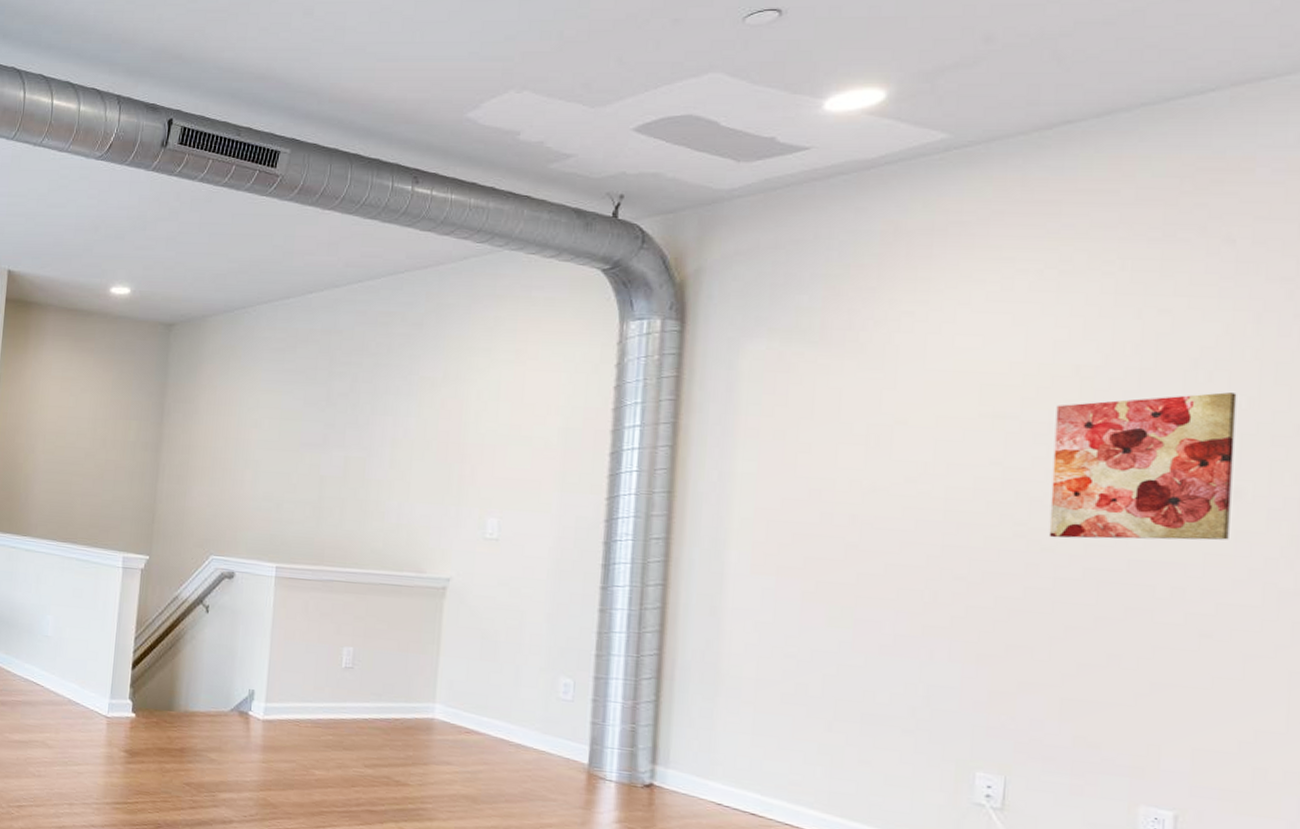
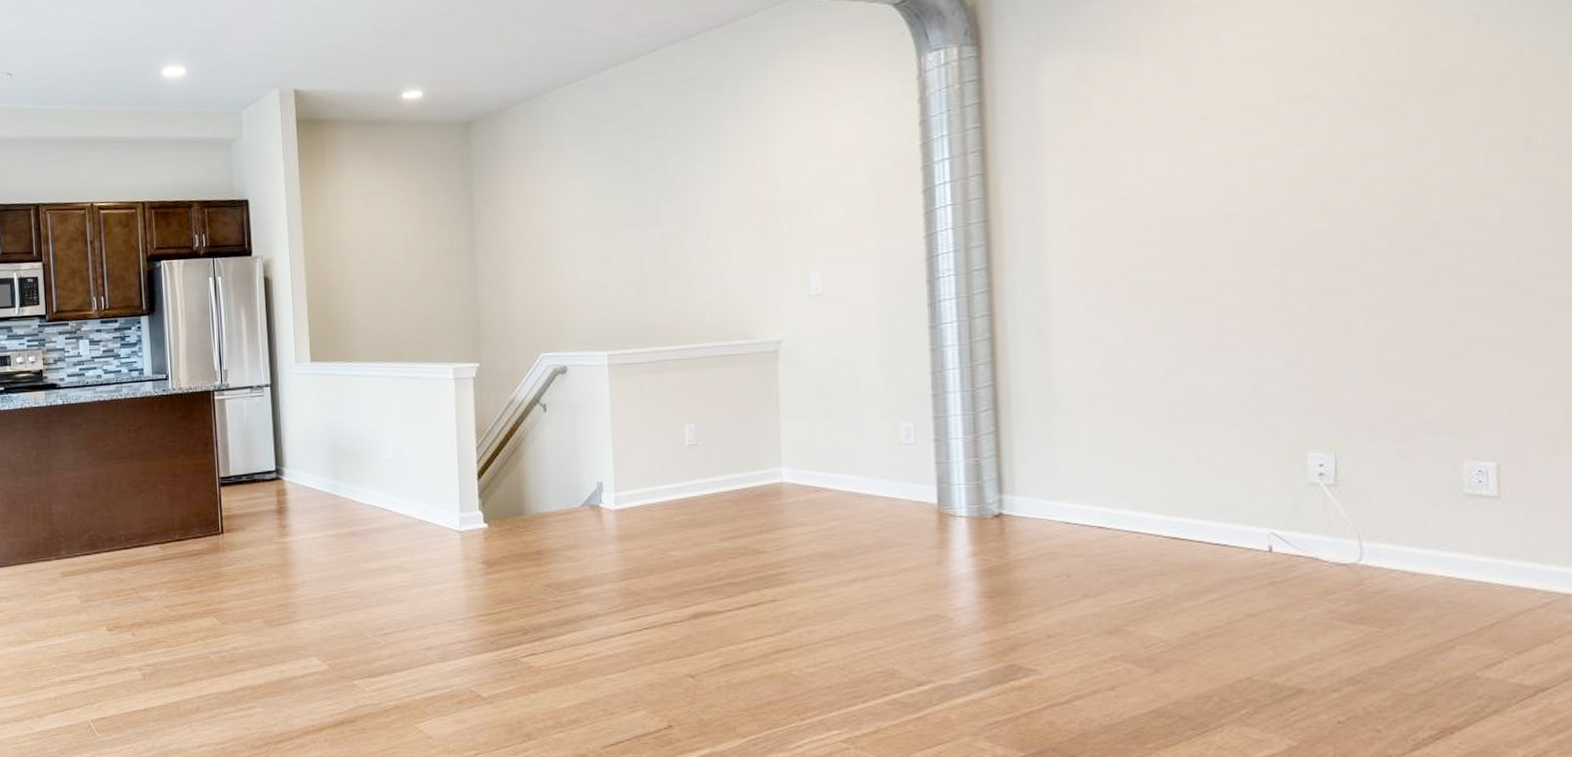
wall art: present [1048,392,1237,540] -> none [1349,41,1524,212]

